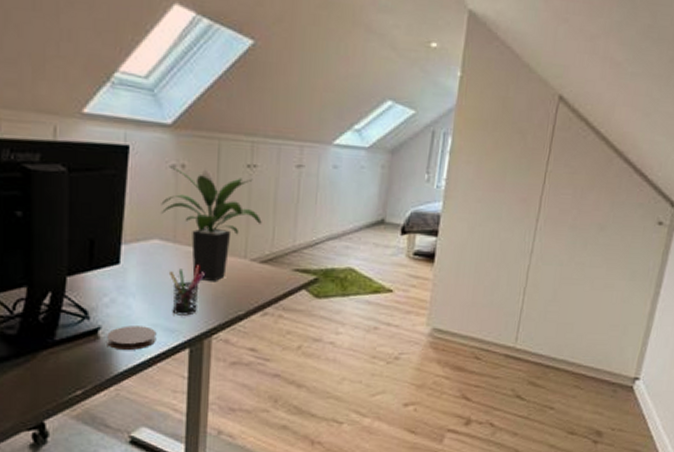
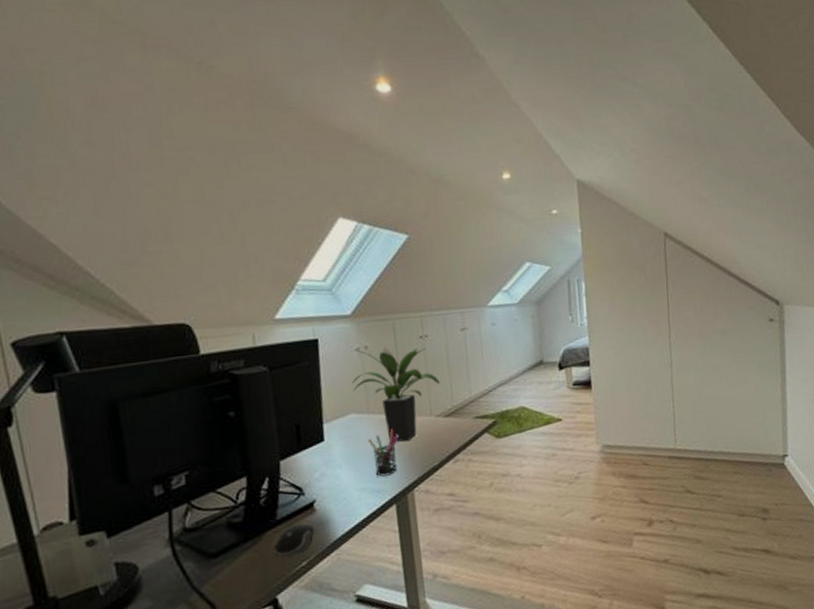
computer mouse: none [48,349,95,381] -> present [274,524,315,556]
coaster: present [107,325,157,351] -> none [322,491,366,518]

